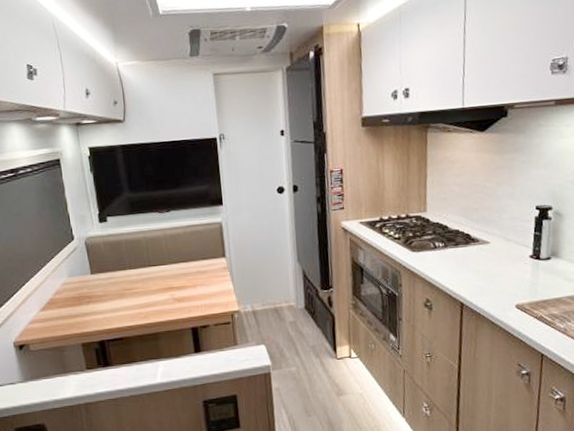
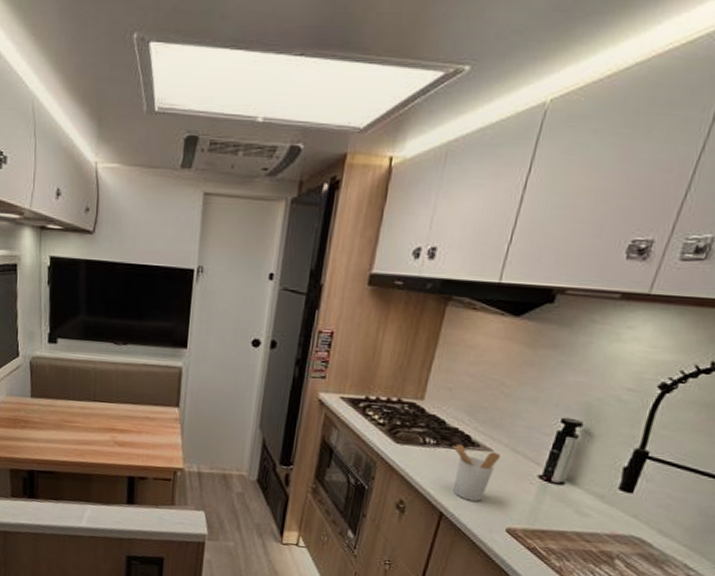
utensil holder: none [458,242,497,288] -> present [452,444,501,502]

